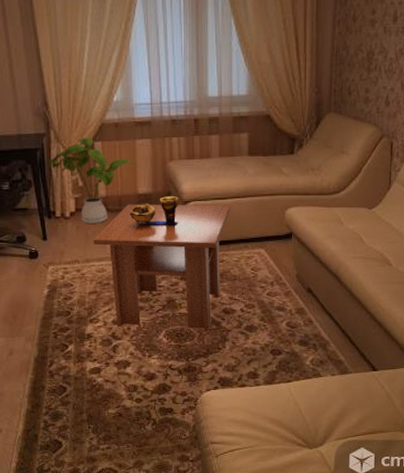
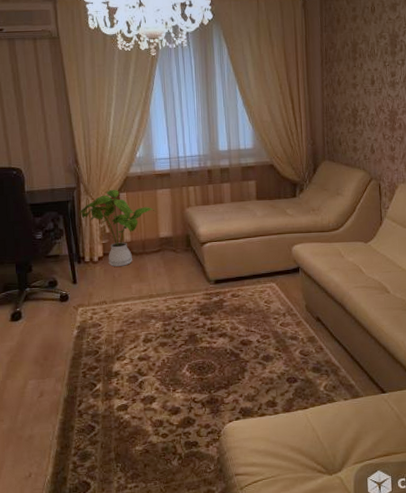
coffee table: present [94,204,230,332] -> none [120,245,243,364]
decorative bowl: present [130,196,180,225] -> none [153,239,198,266]

